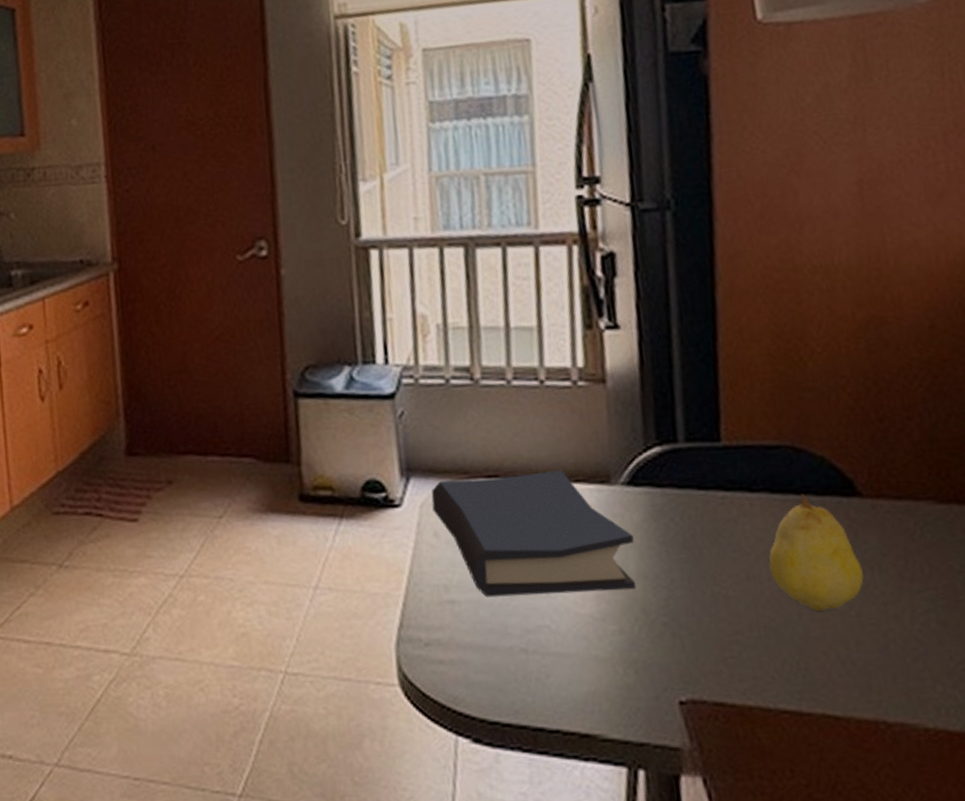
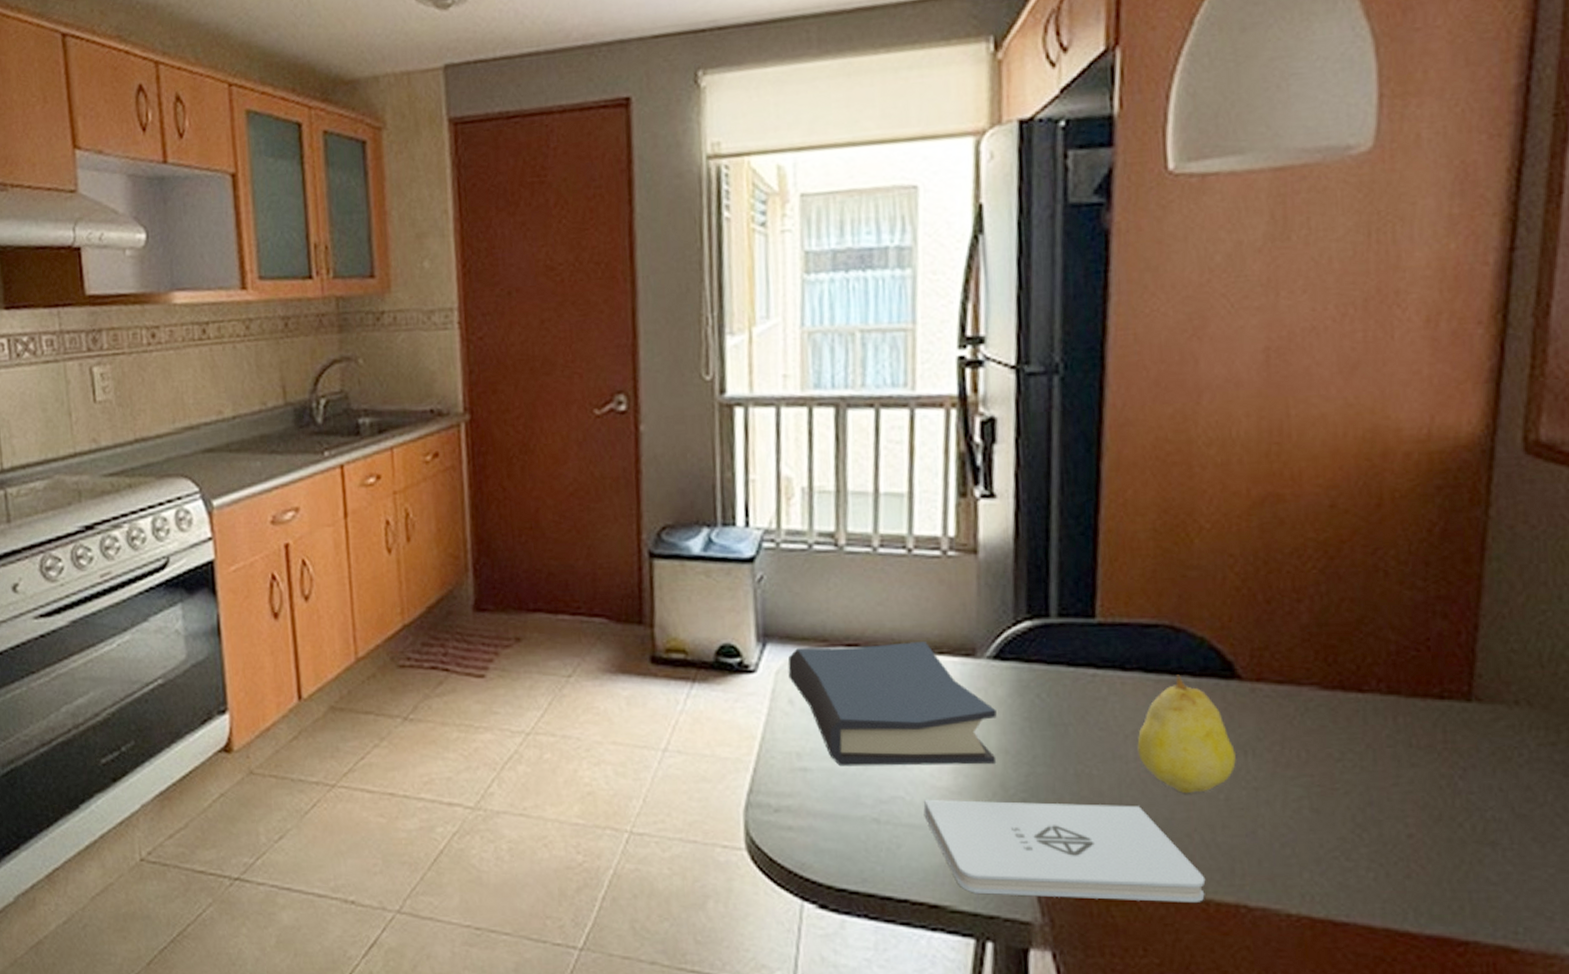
notepad: none [569,625,845,722] -> present [923,799,1206,902]

